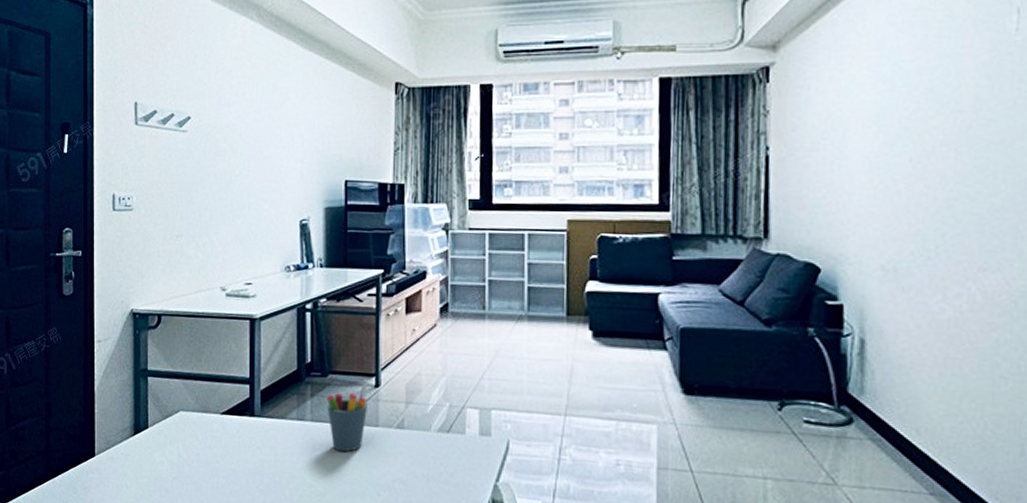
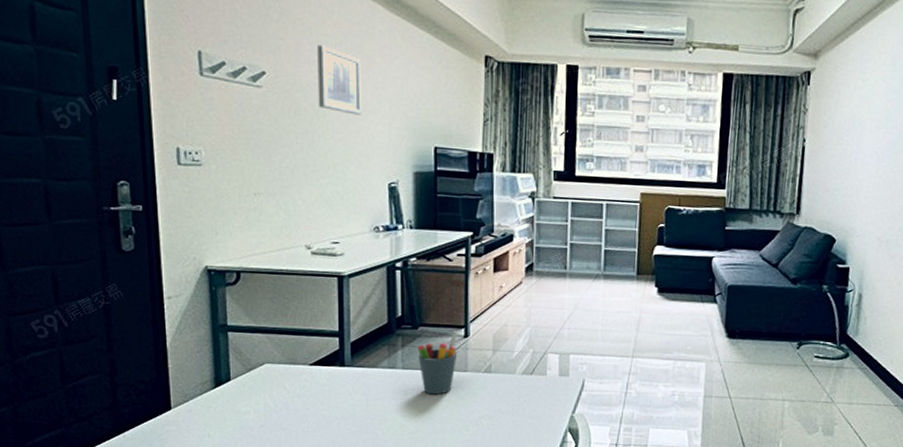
wall art: none [236,87,276,153] -> present [317,45,362,115]

